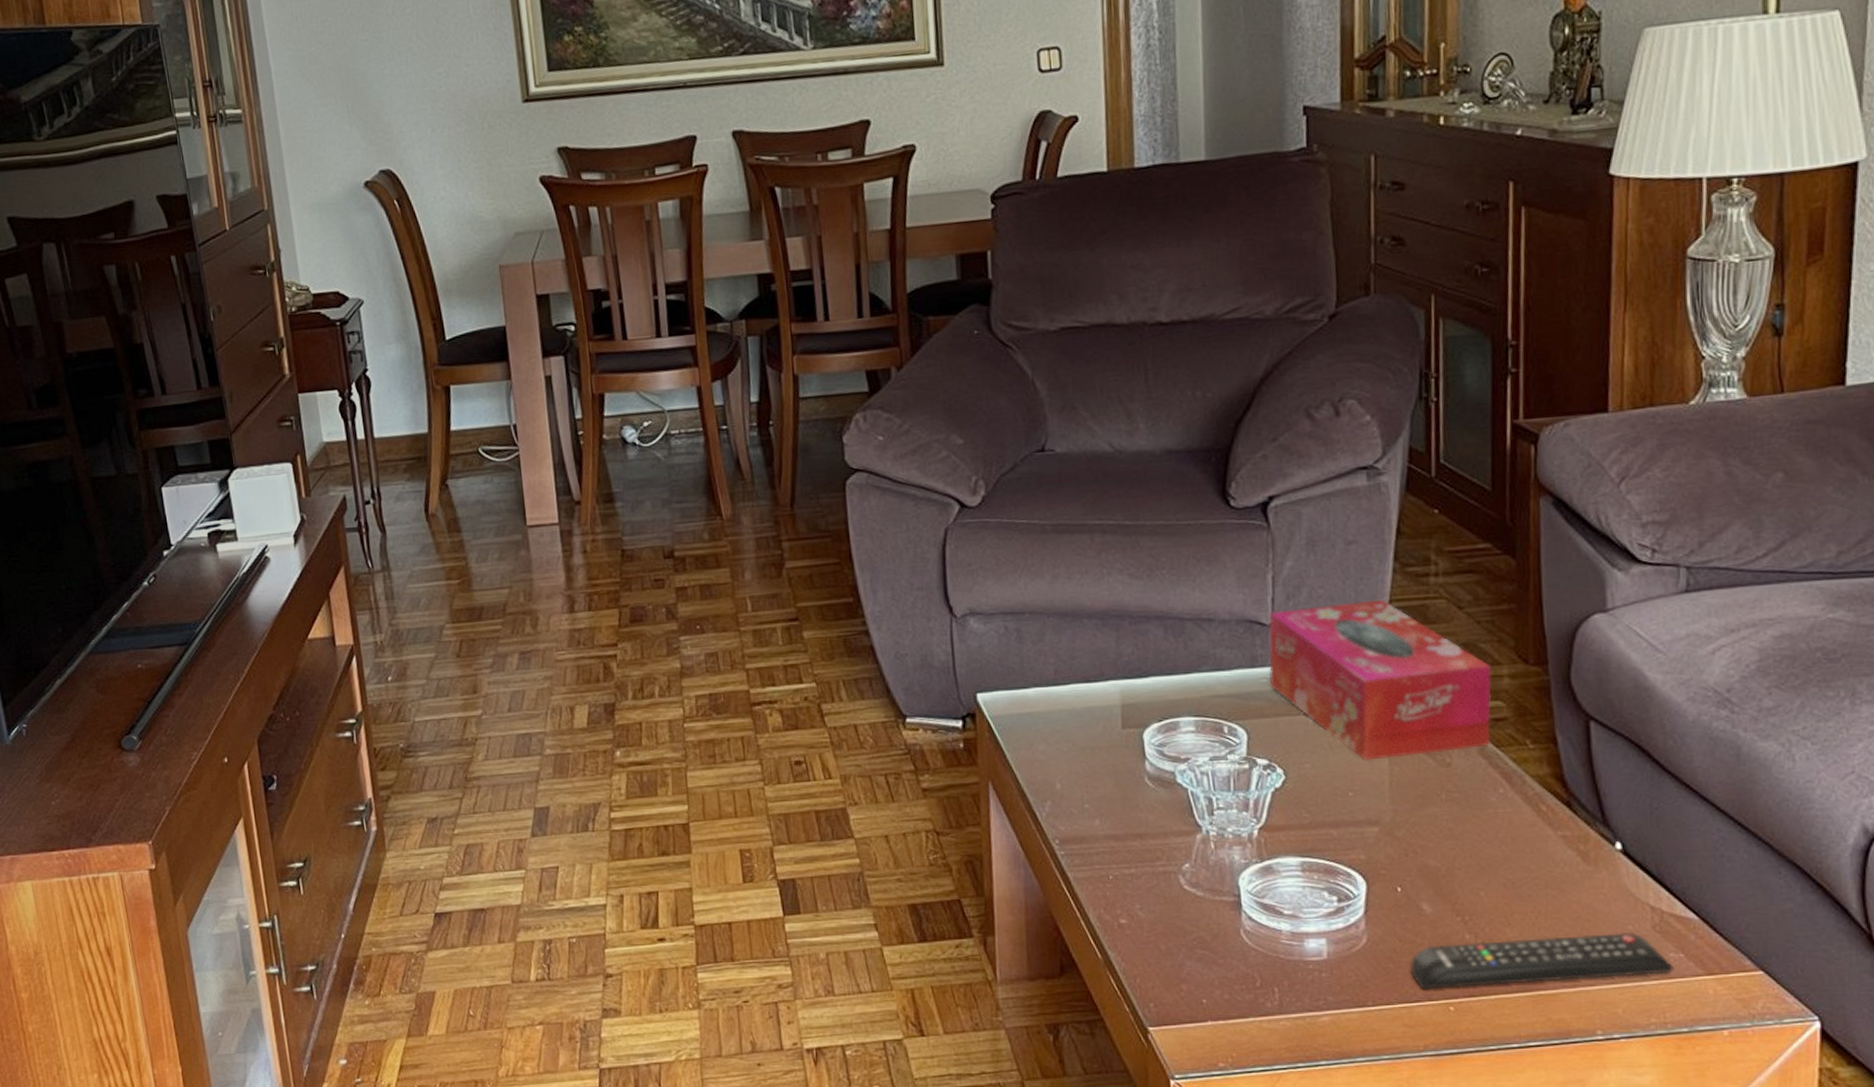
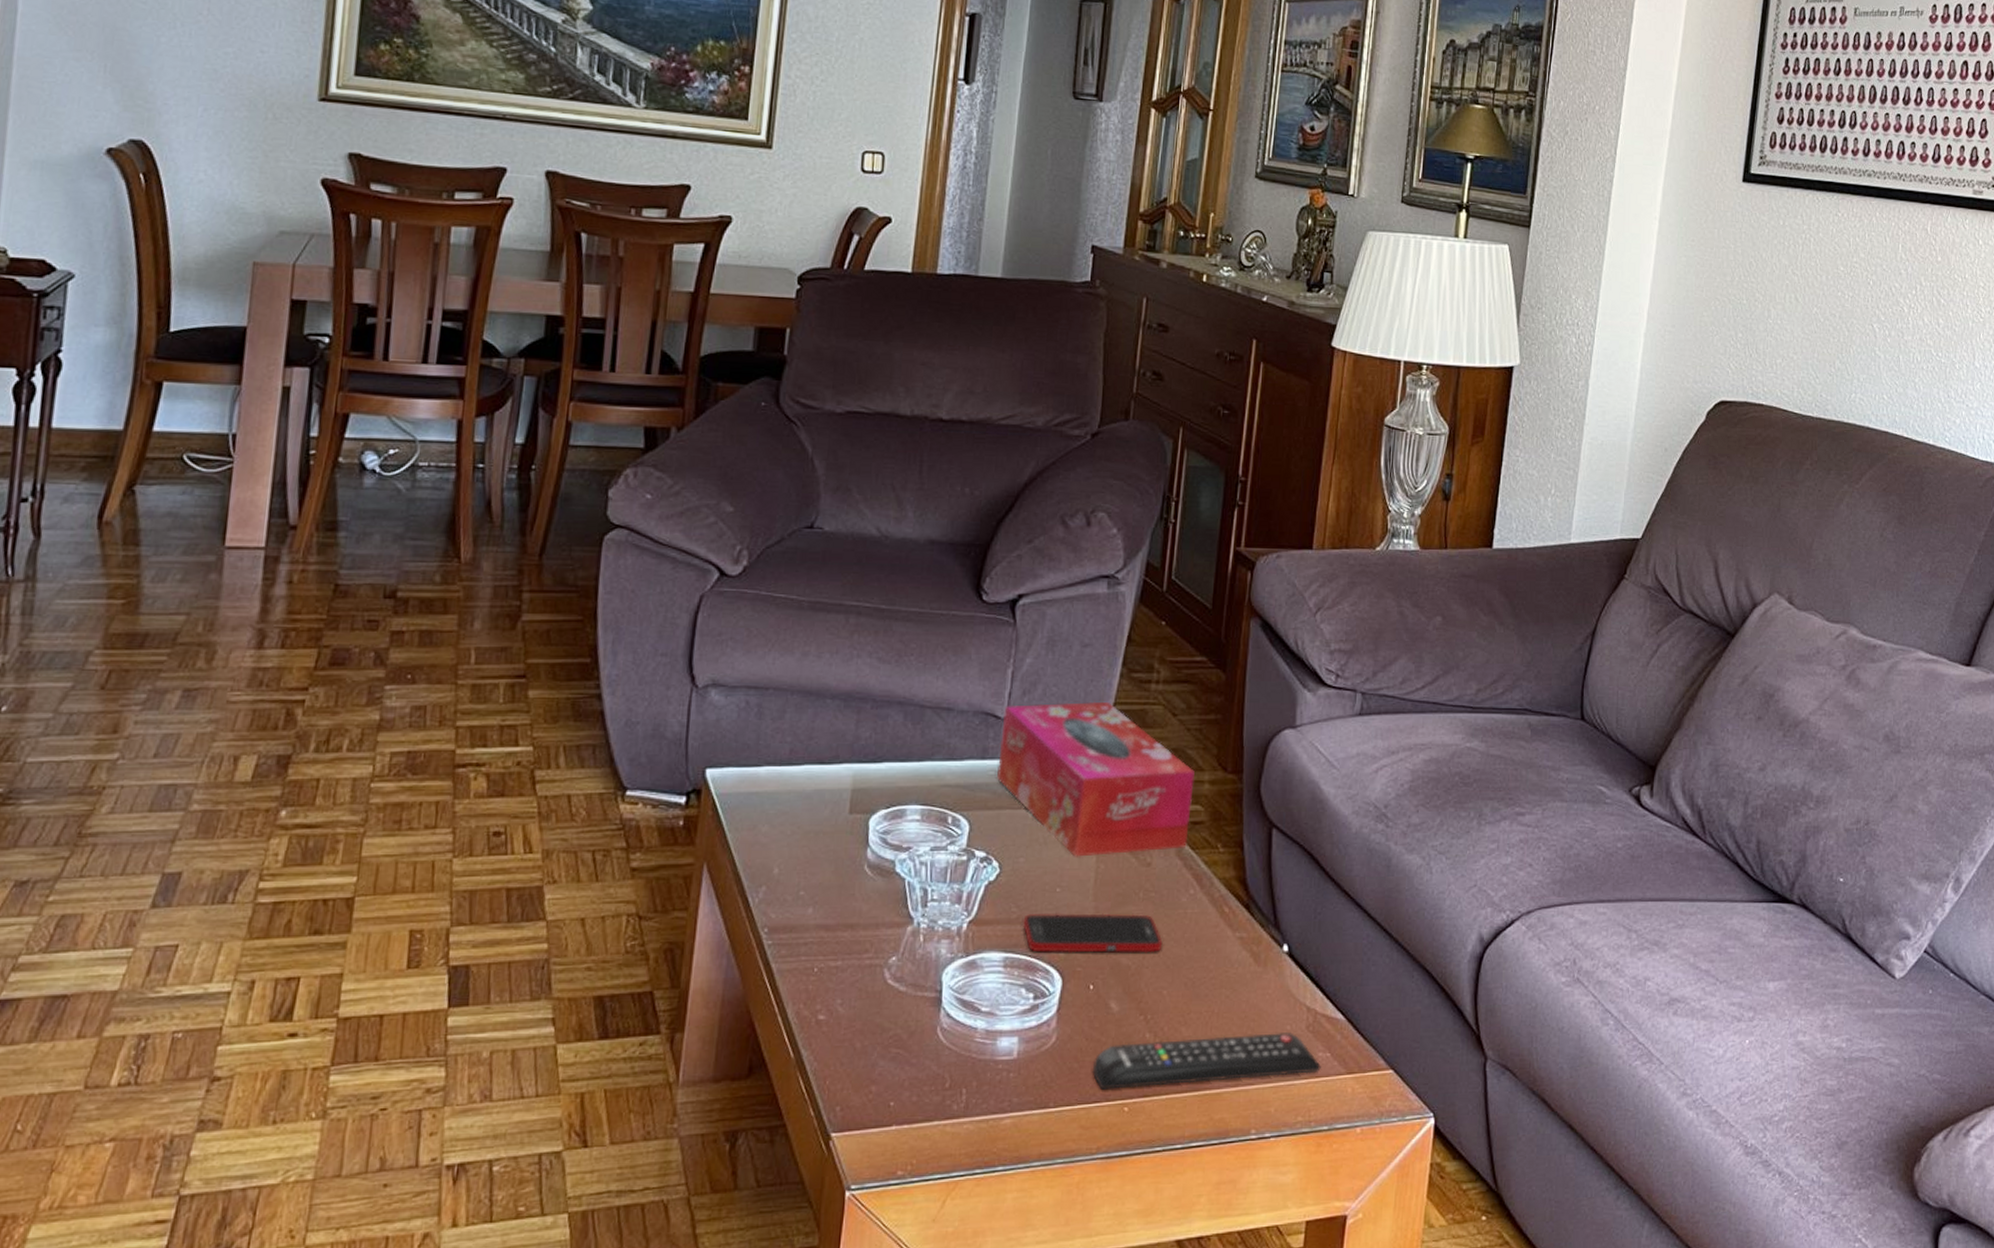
cell phone: none [1316,815,1474,857] -> present [1023,913,1163,953]

